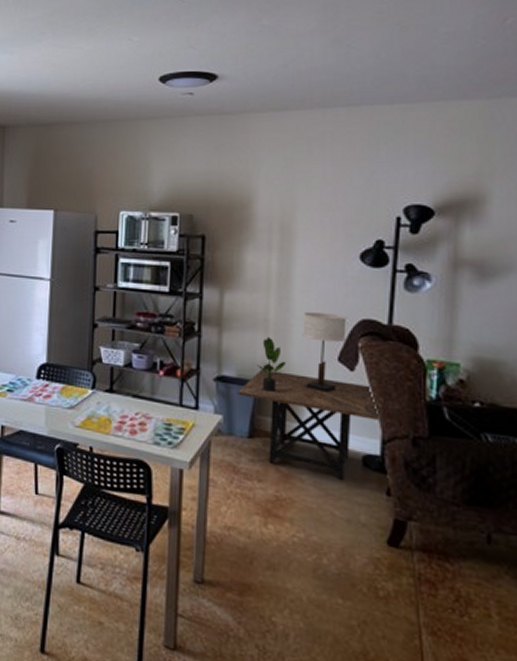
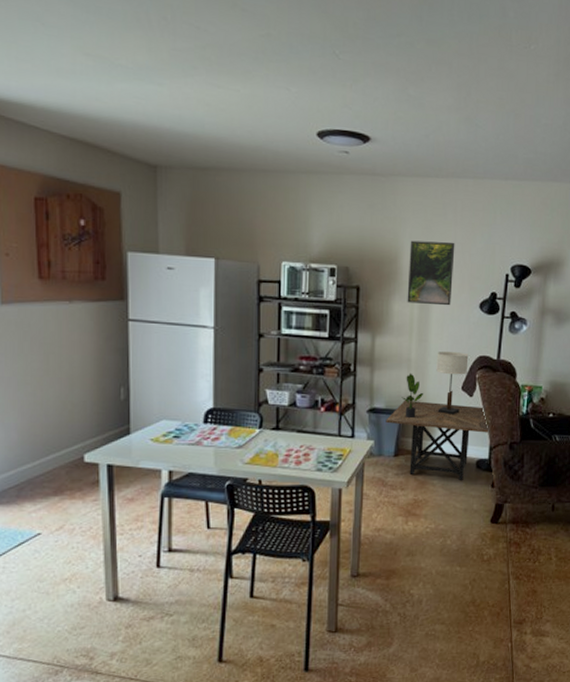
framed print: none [263,181,324,257] -> present [407,240,455,306]

